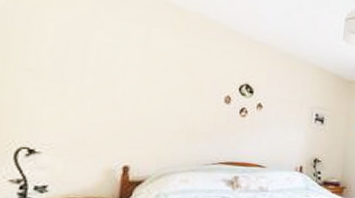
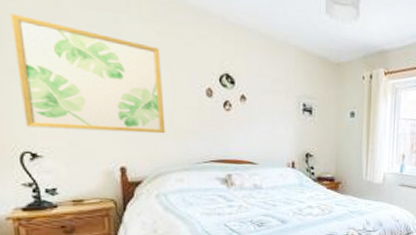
wall art: none [30,19,186,136] -> present [10,13,166,134]

